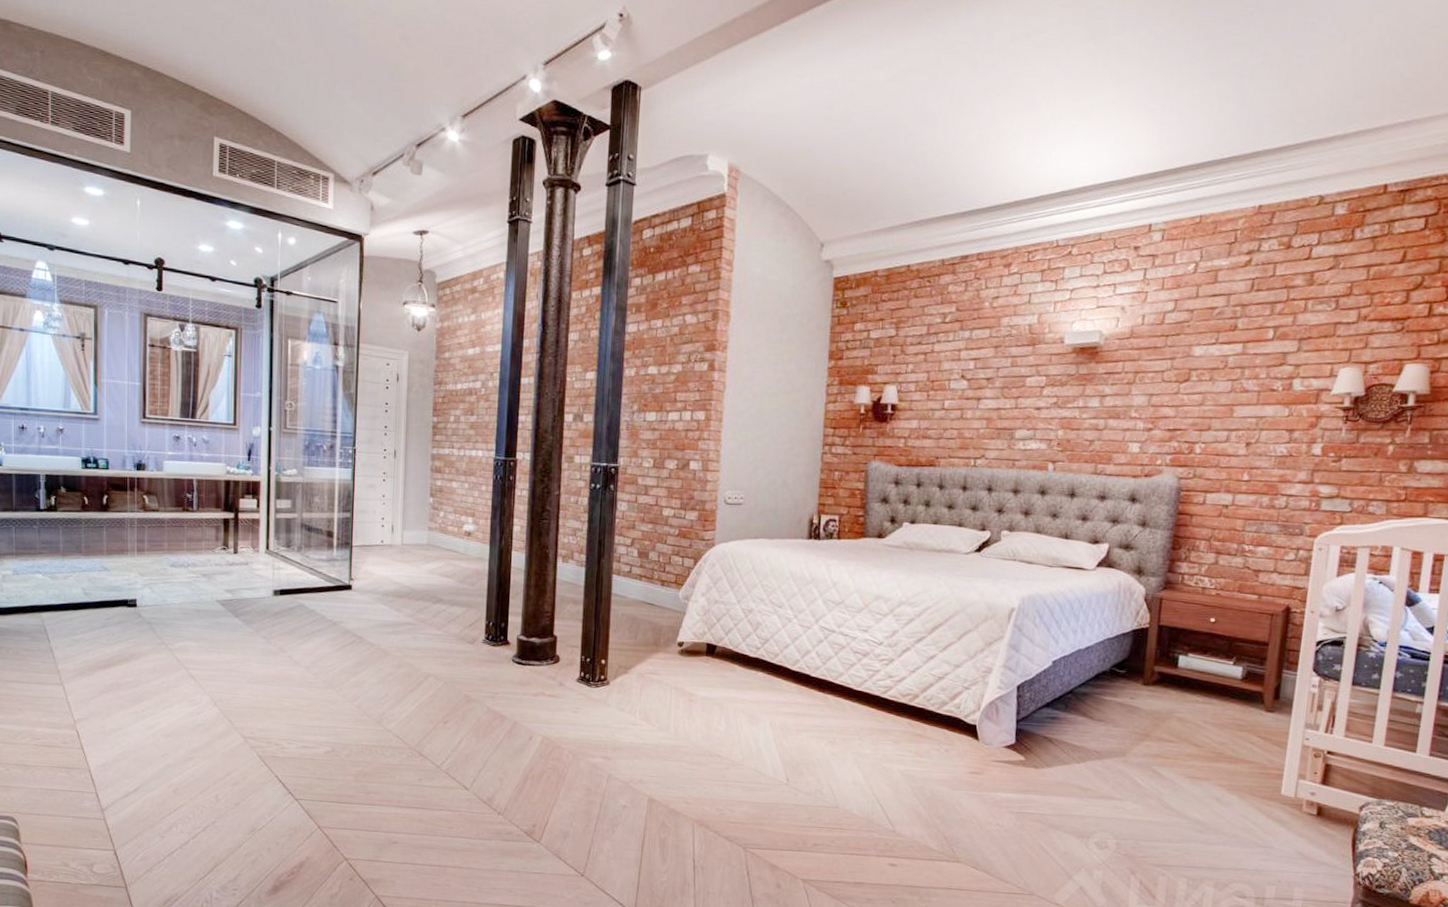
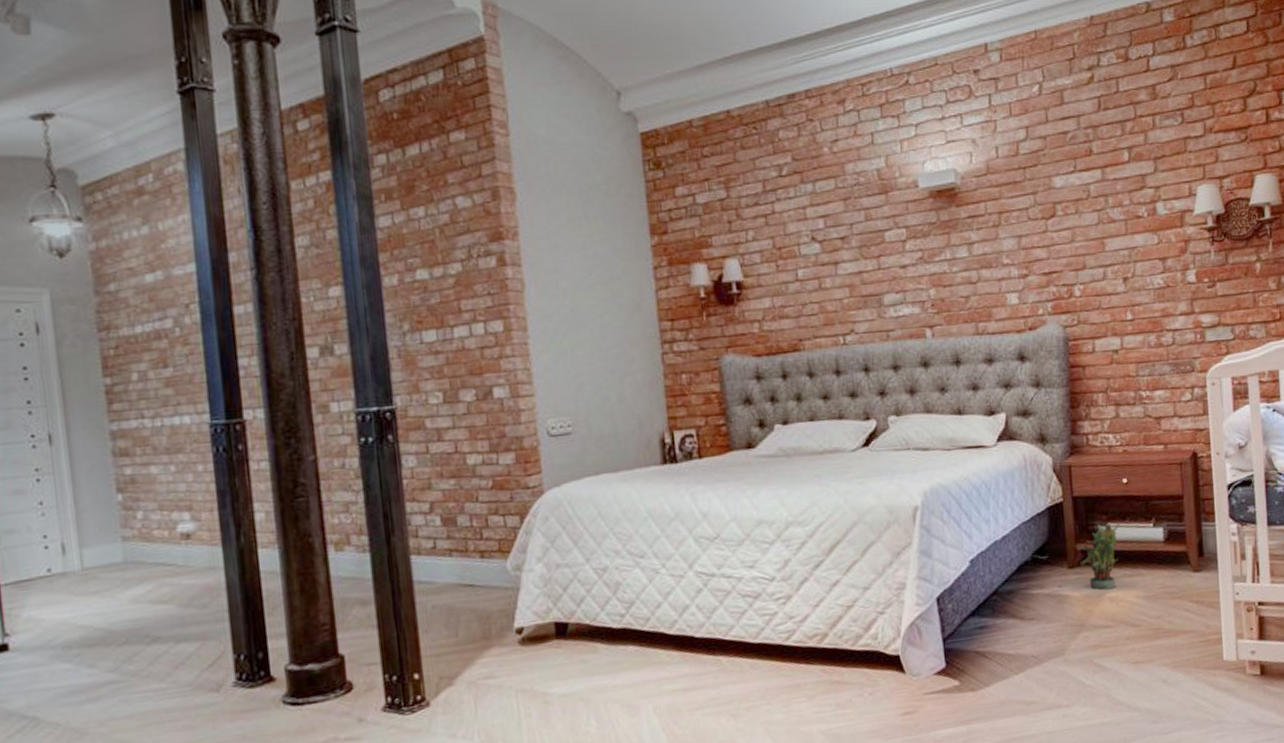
potted plant: none [1155,653,1201,711] -> present [1077,522,1121,590]

